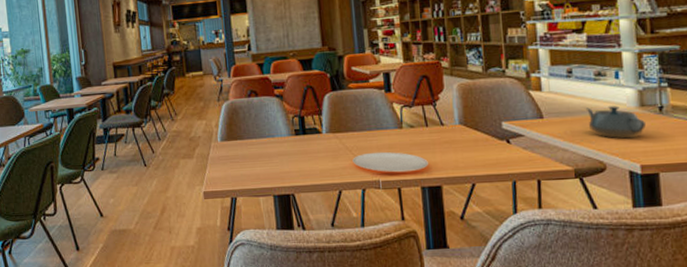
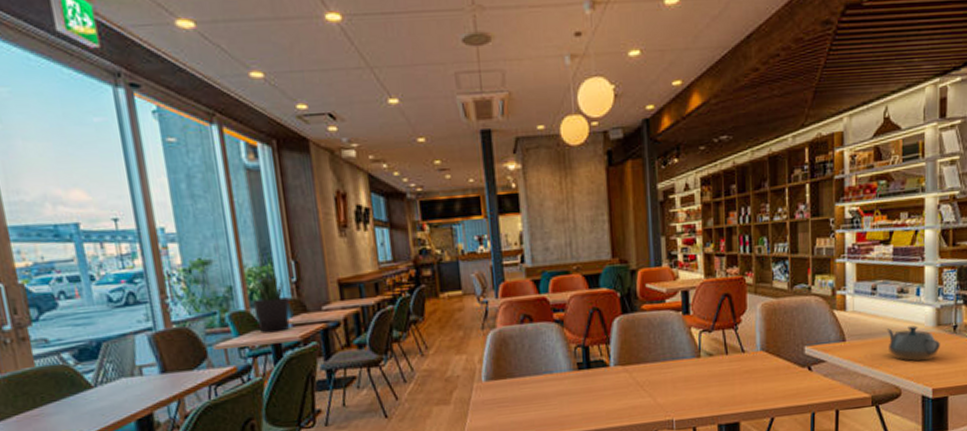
planter: none [55,57,80,101] -> present [253,272,291,334]
plate: present [352,151,428,173] -> none [644,385,726,410]

